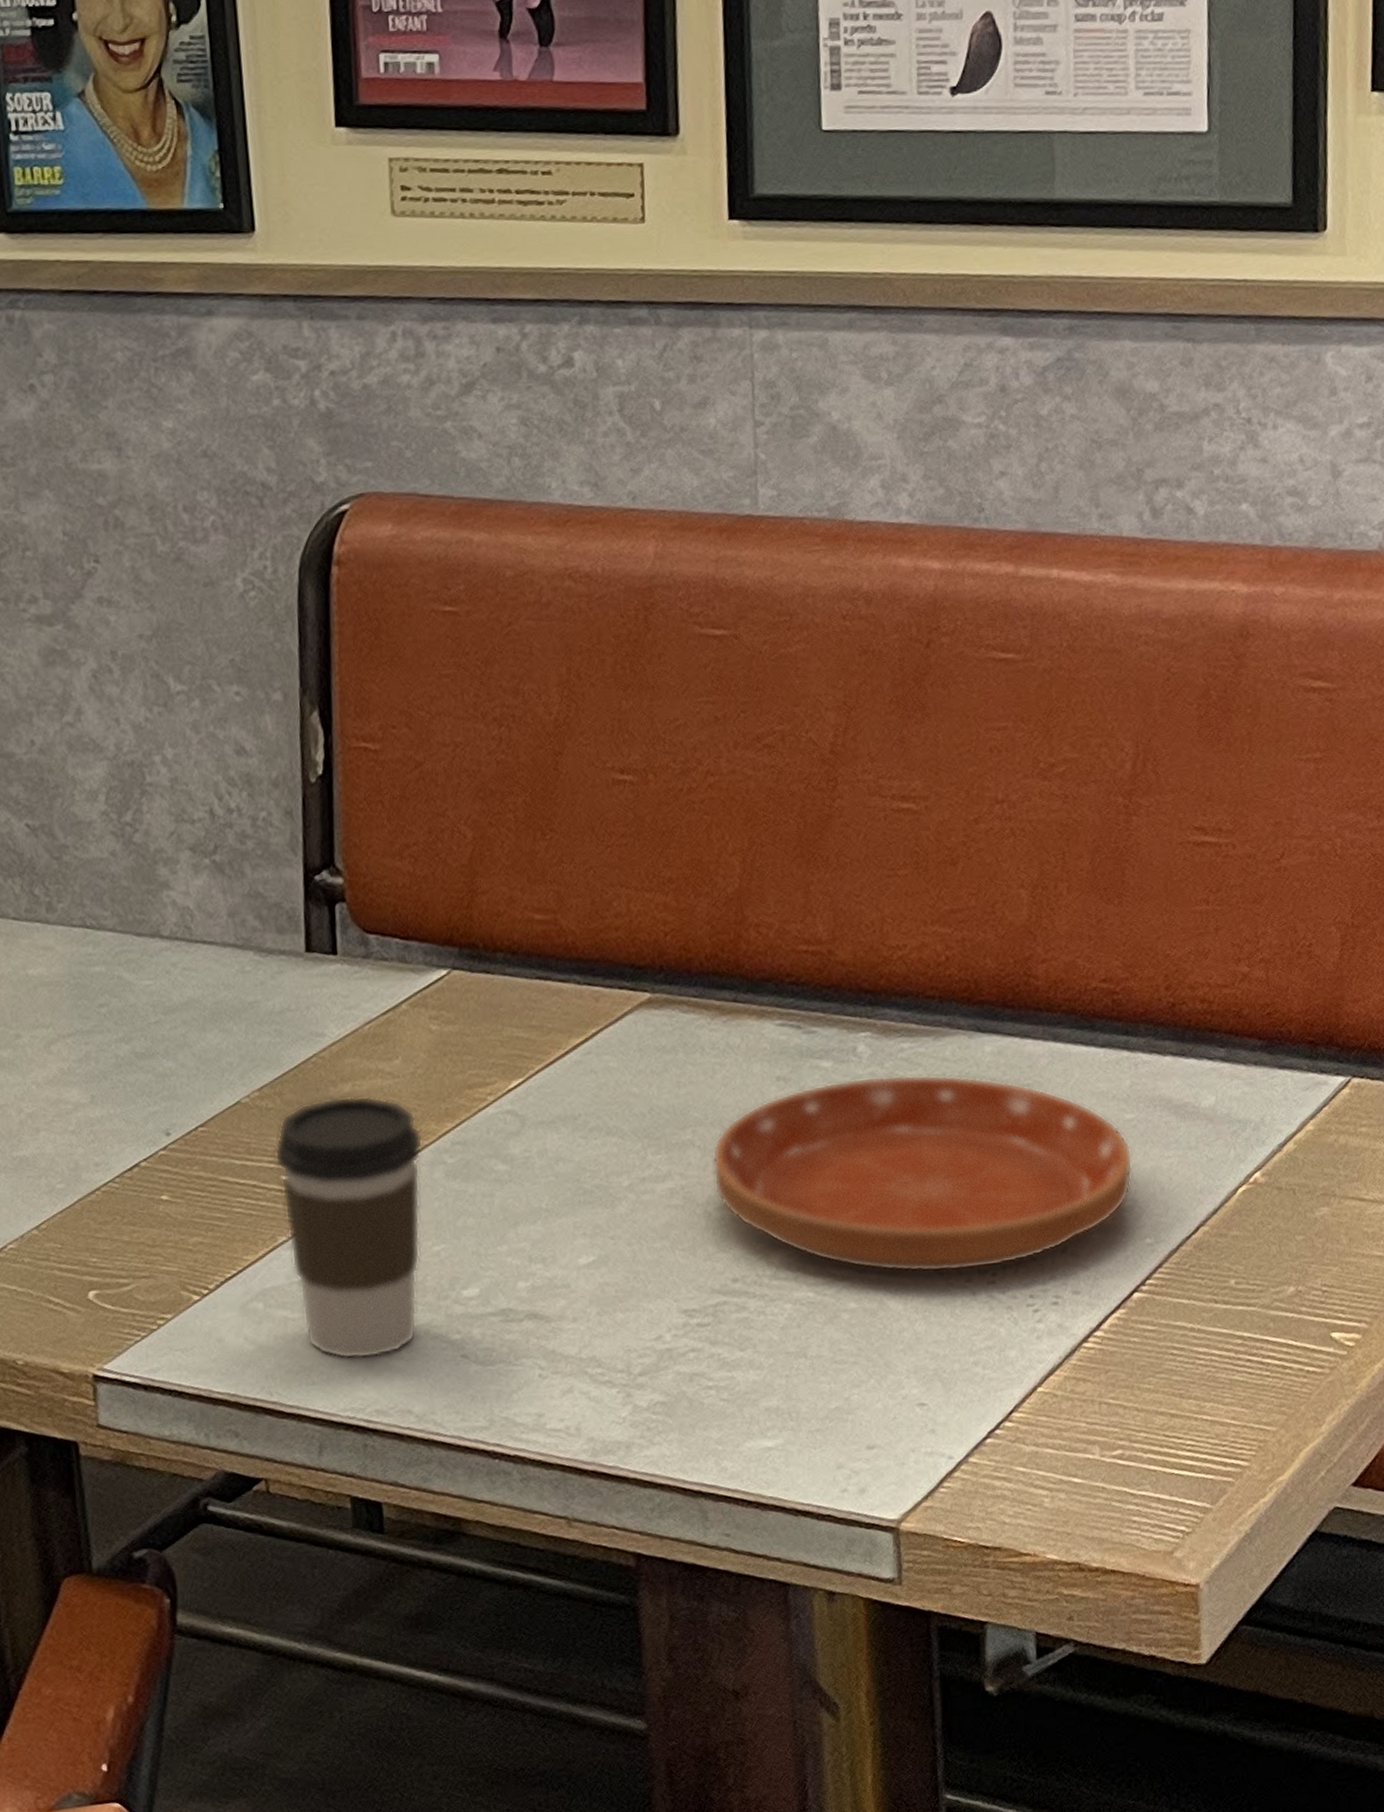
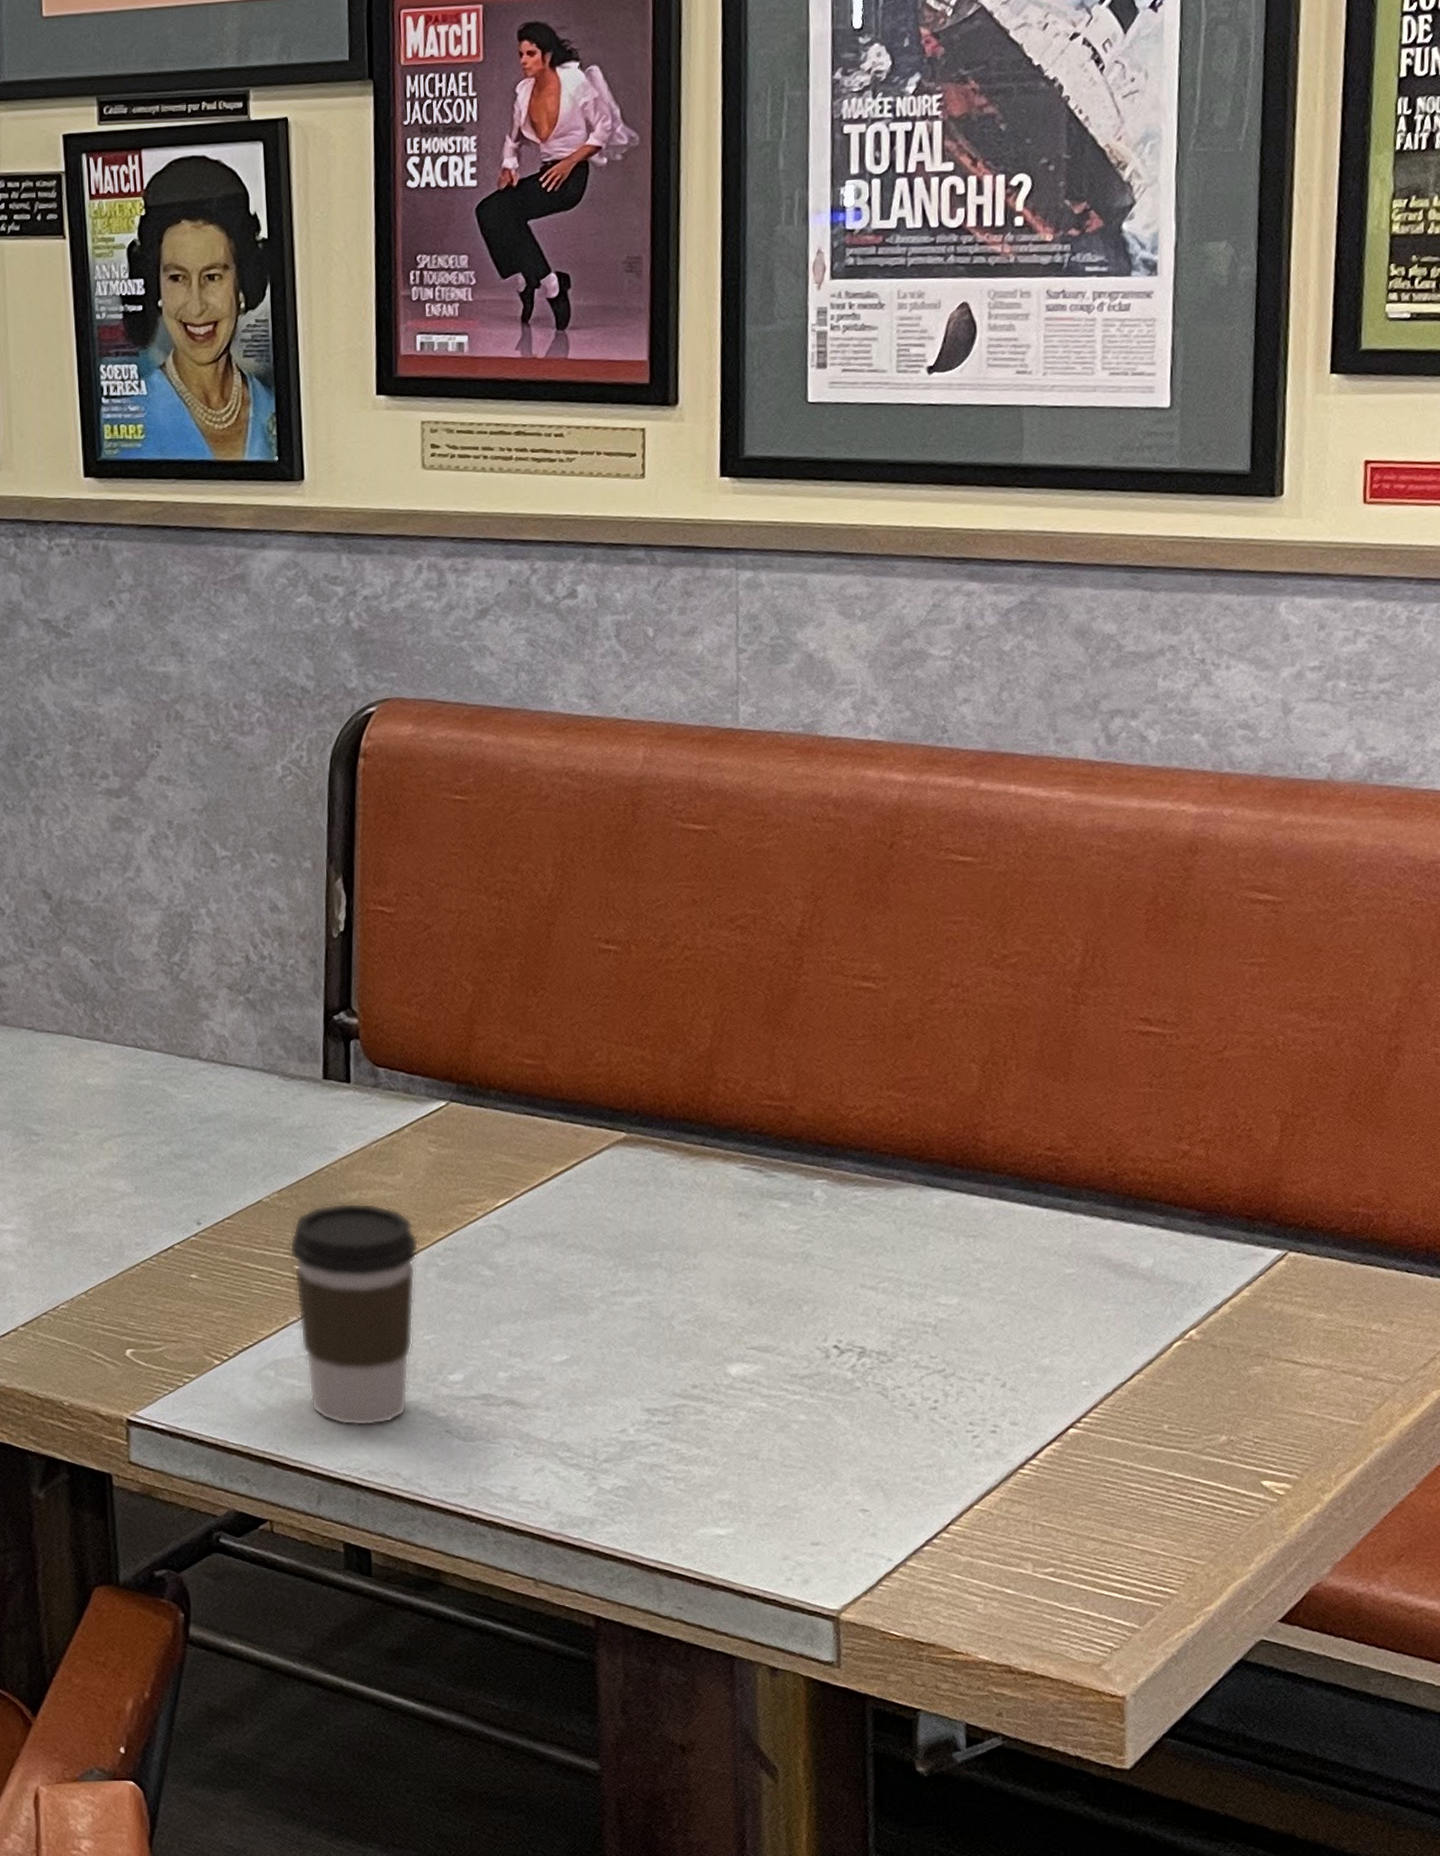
saucer: present [712,1074,1133,1273] -> none [677,1218,1072,1396]

